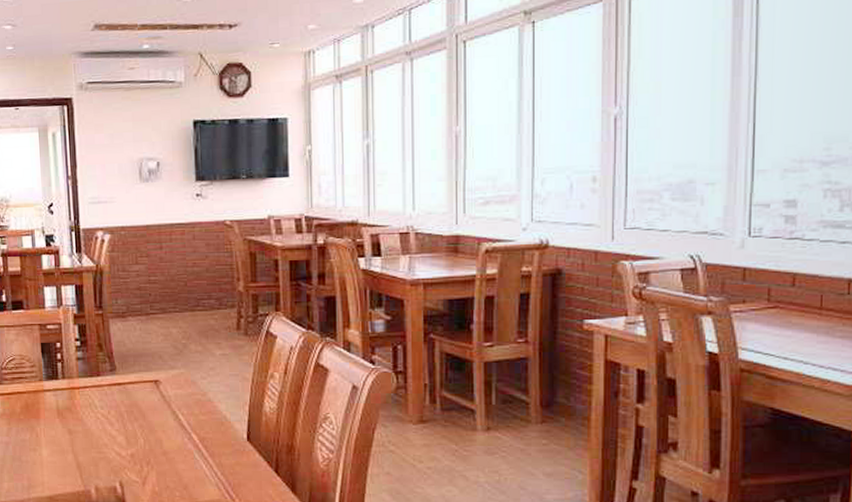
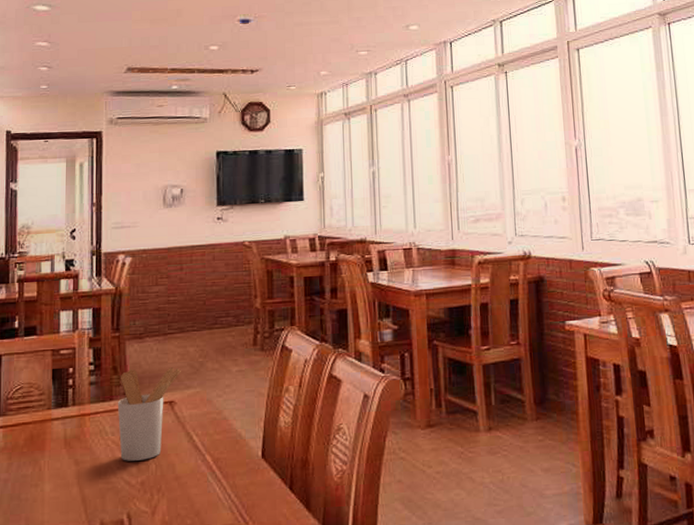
utensil holder: none [104,347,165,434] -> present [117,367,181,461]

